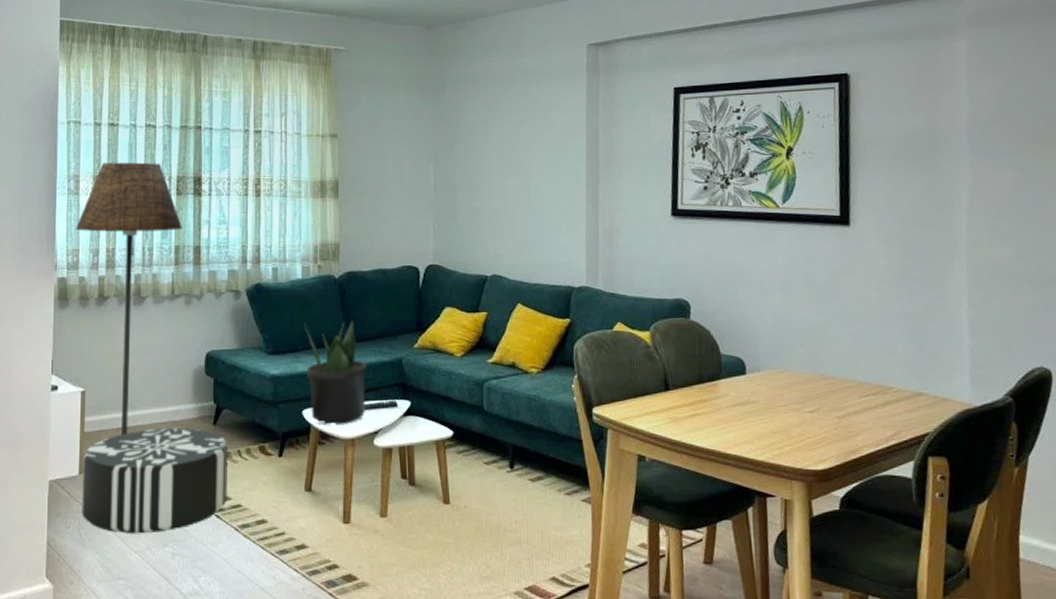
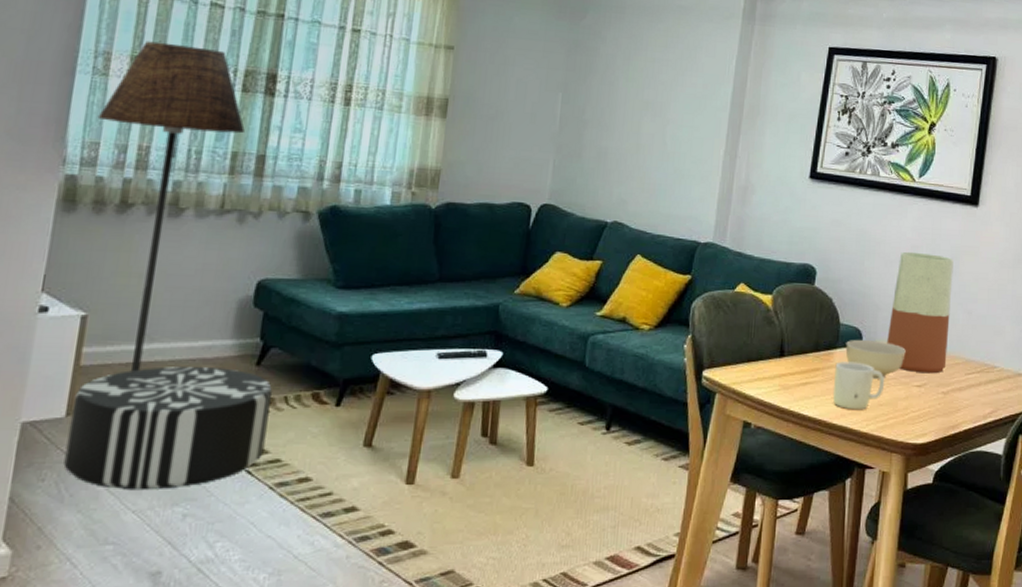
planter: present [303,320,367,424] -> none [382,256,457,373]
mug: none [722,391,775,439] -> present [832,361,885,410]
bowl: none [729,368,793,407] -> present [845,339,906,379]
vase: none [771,277,838,399] -> present [887,251,954,374]

